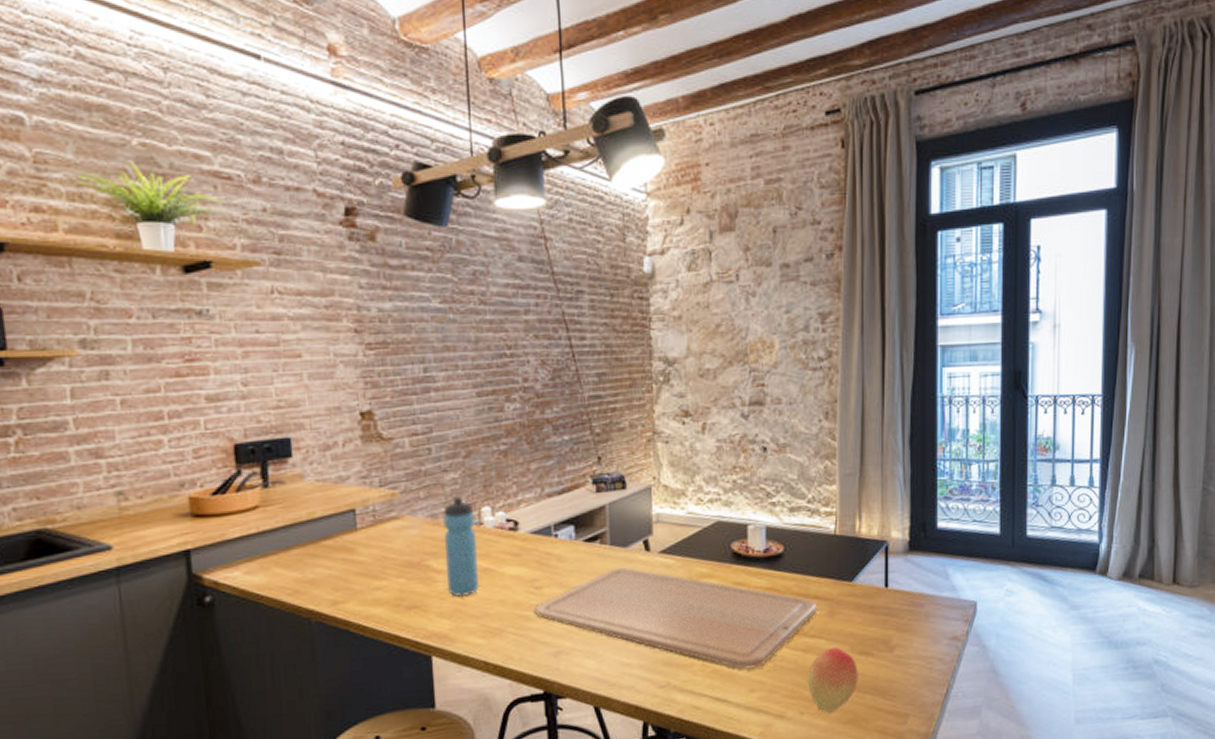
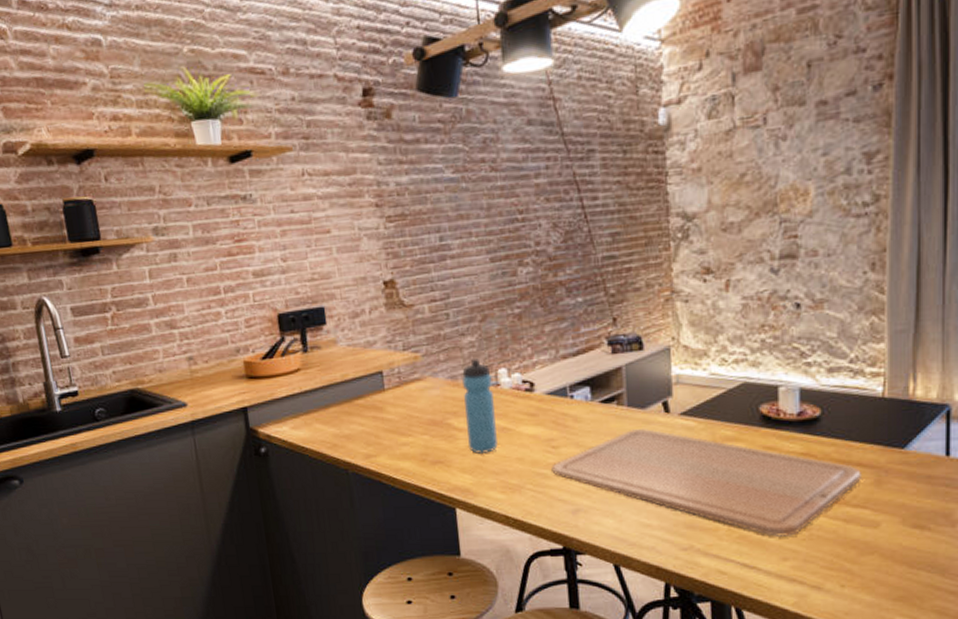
fruit: present [807,647,858,712] -> none [848,518,911,587]

